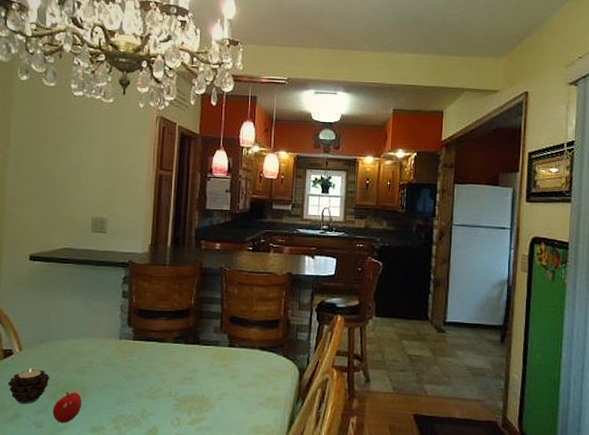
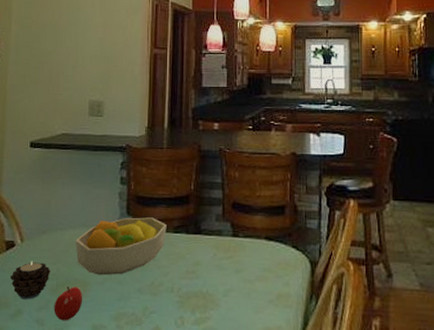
fruit bowl: none [76,328,167,382] -> present [76,217,167,276]

